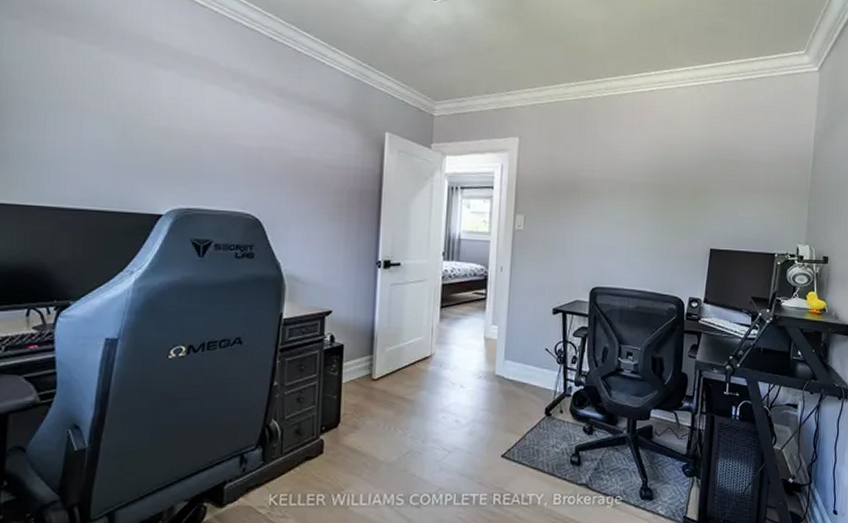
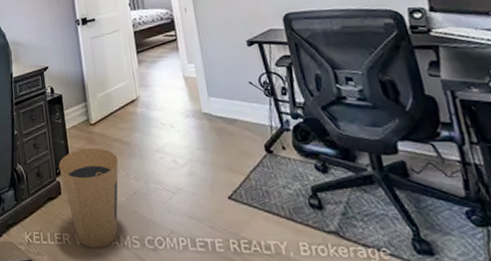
trash can: none [325,405,397,508] -> present [58,148,119,249]

